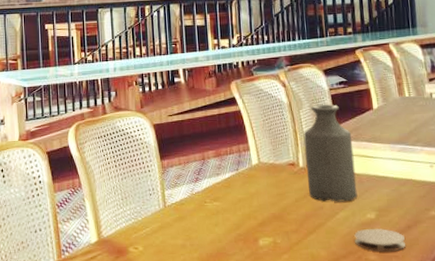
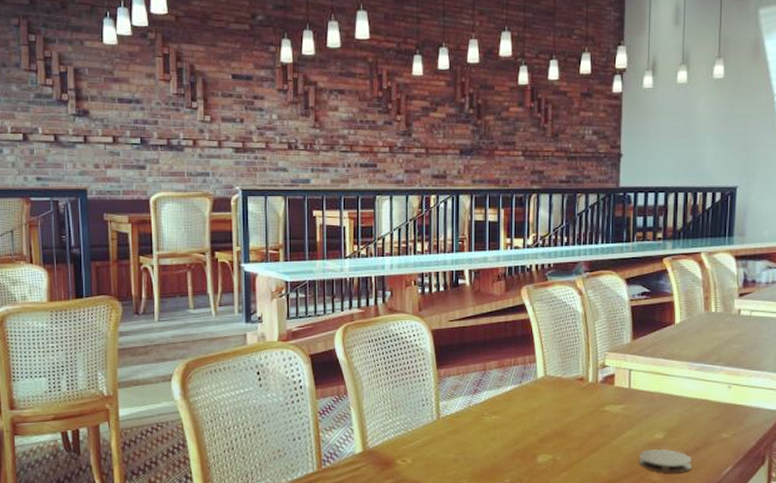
bottle: present [304,104,358,202] -> none [595,317,649,421]

